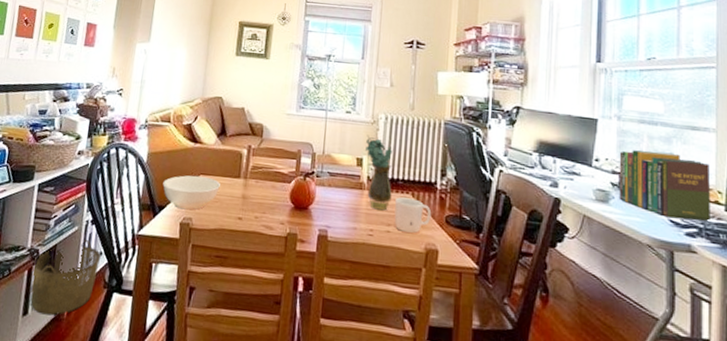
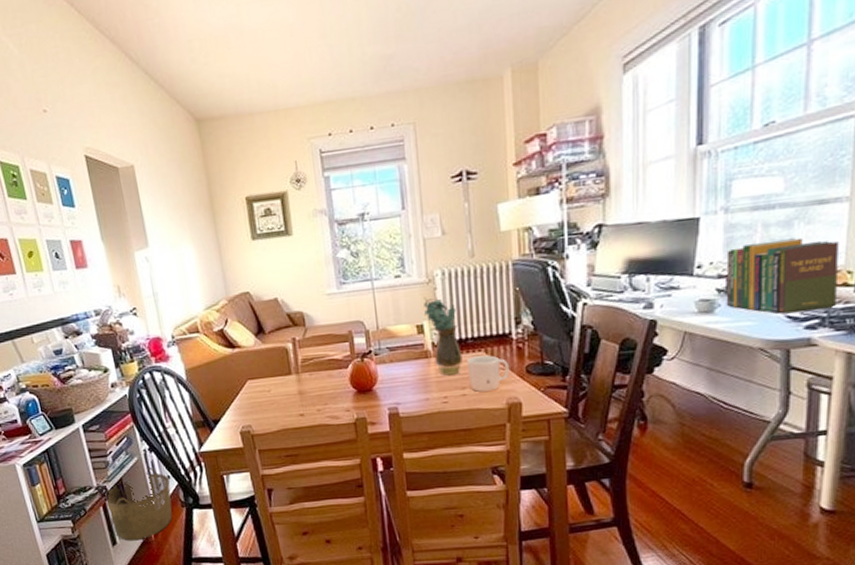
bowl: present [162,175,220,210] -> none [210,380,273,419]

